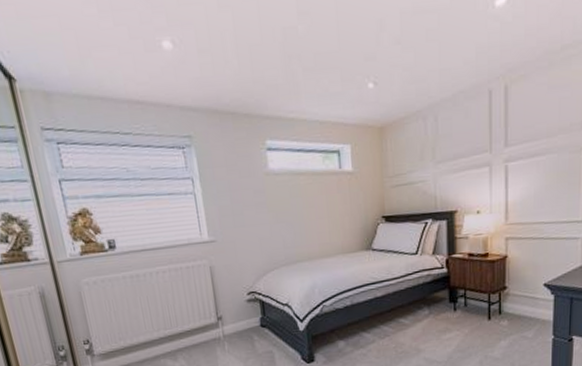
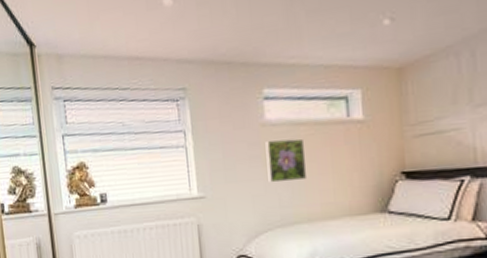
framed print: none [269,187,307,227] -> present [265,138,308,183]

